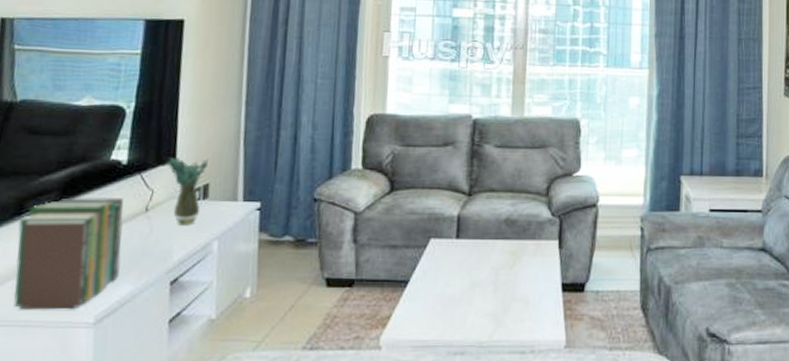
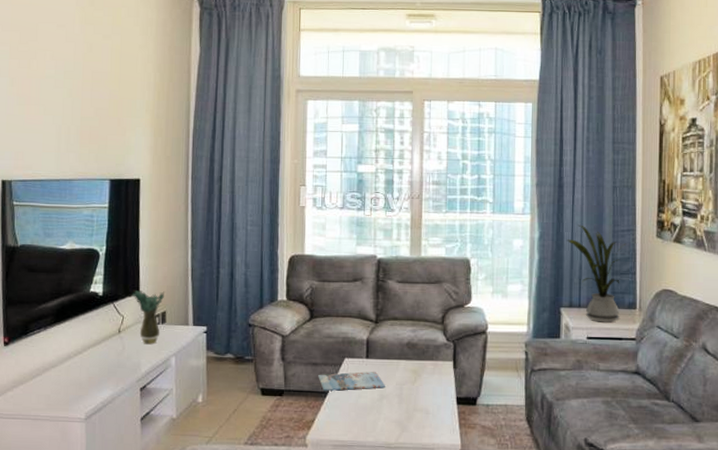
books: present [13,196,124,310] -> none [25,321,103,408]
magazine: none [396,255,478,280] -> present [317,372,385,392]
house plant: none [688,81,751,193] -> present [567,224,626,323]

